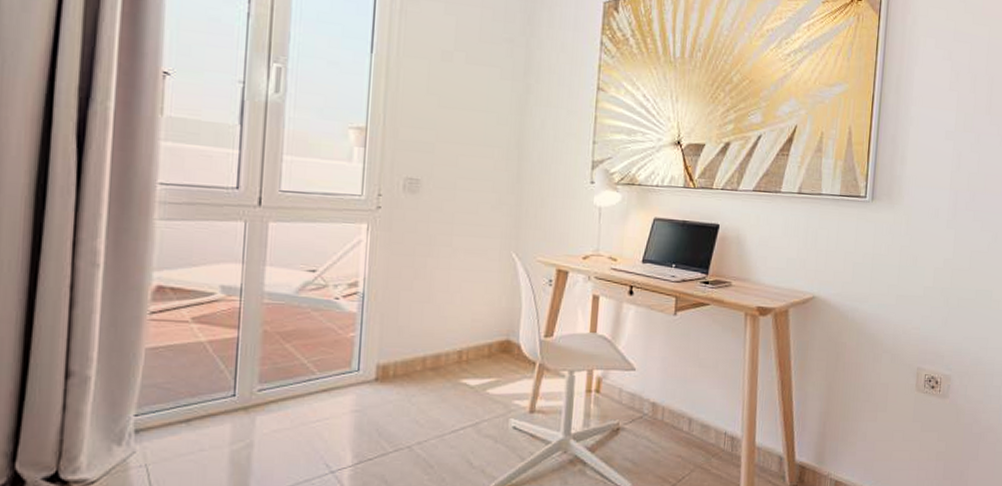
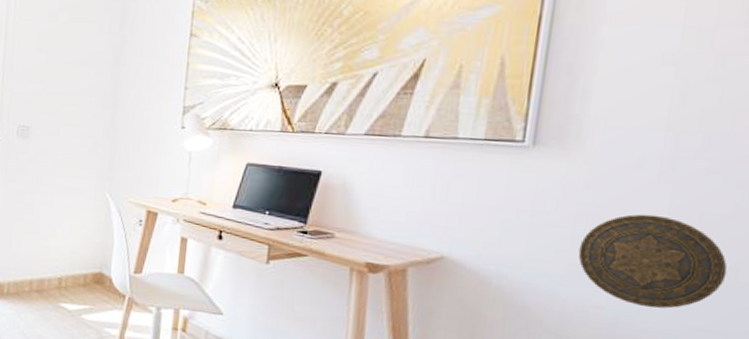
decorative plate: none [902,253,986,325] -> present [578,214,728,309]

